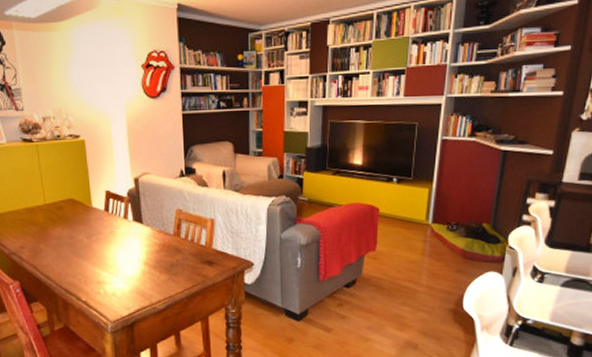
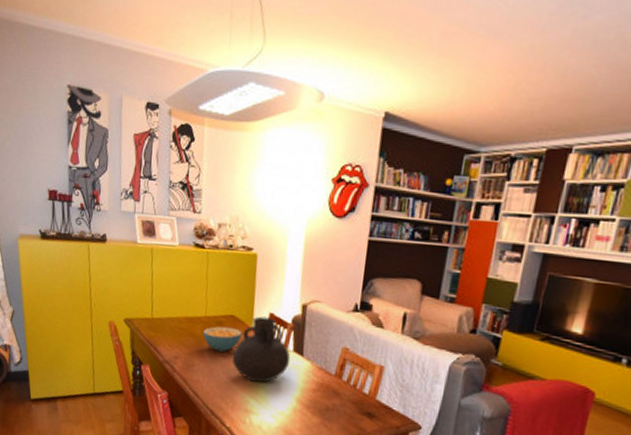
cereal bowl: none [45,210,83,234] -> present [203,326,243,352]
vase: none [76,195,132,255] -> present [232,316,291,383]

